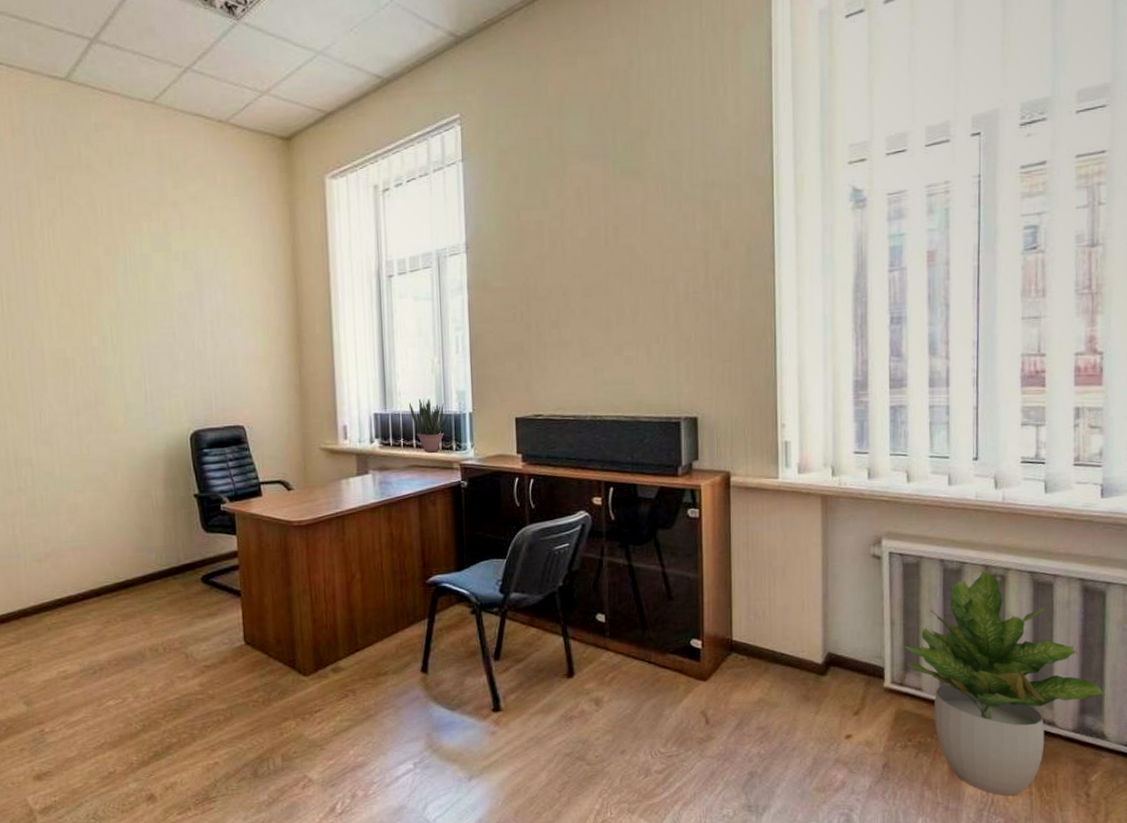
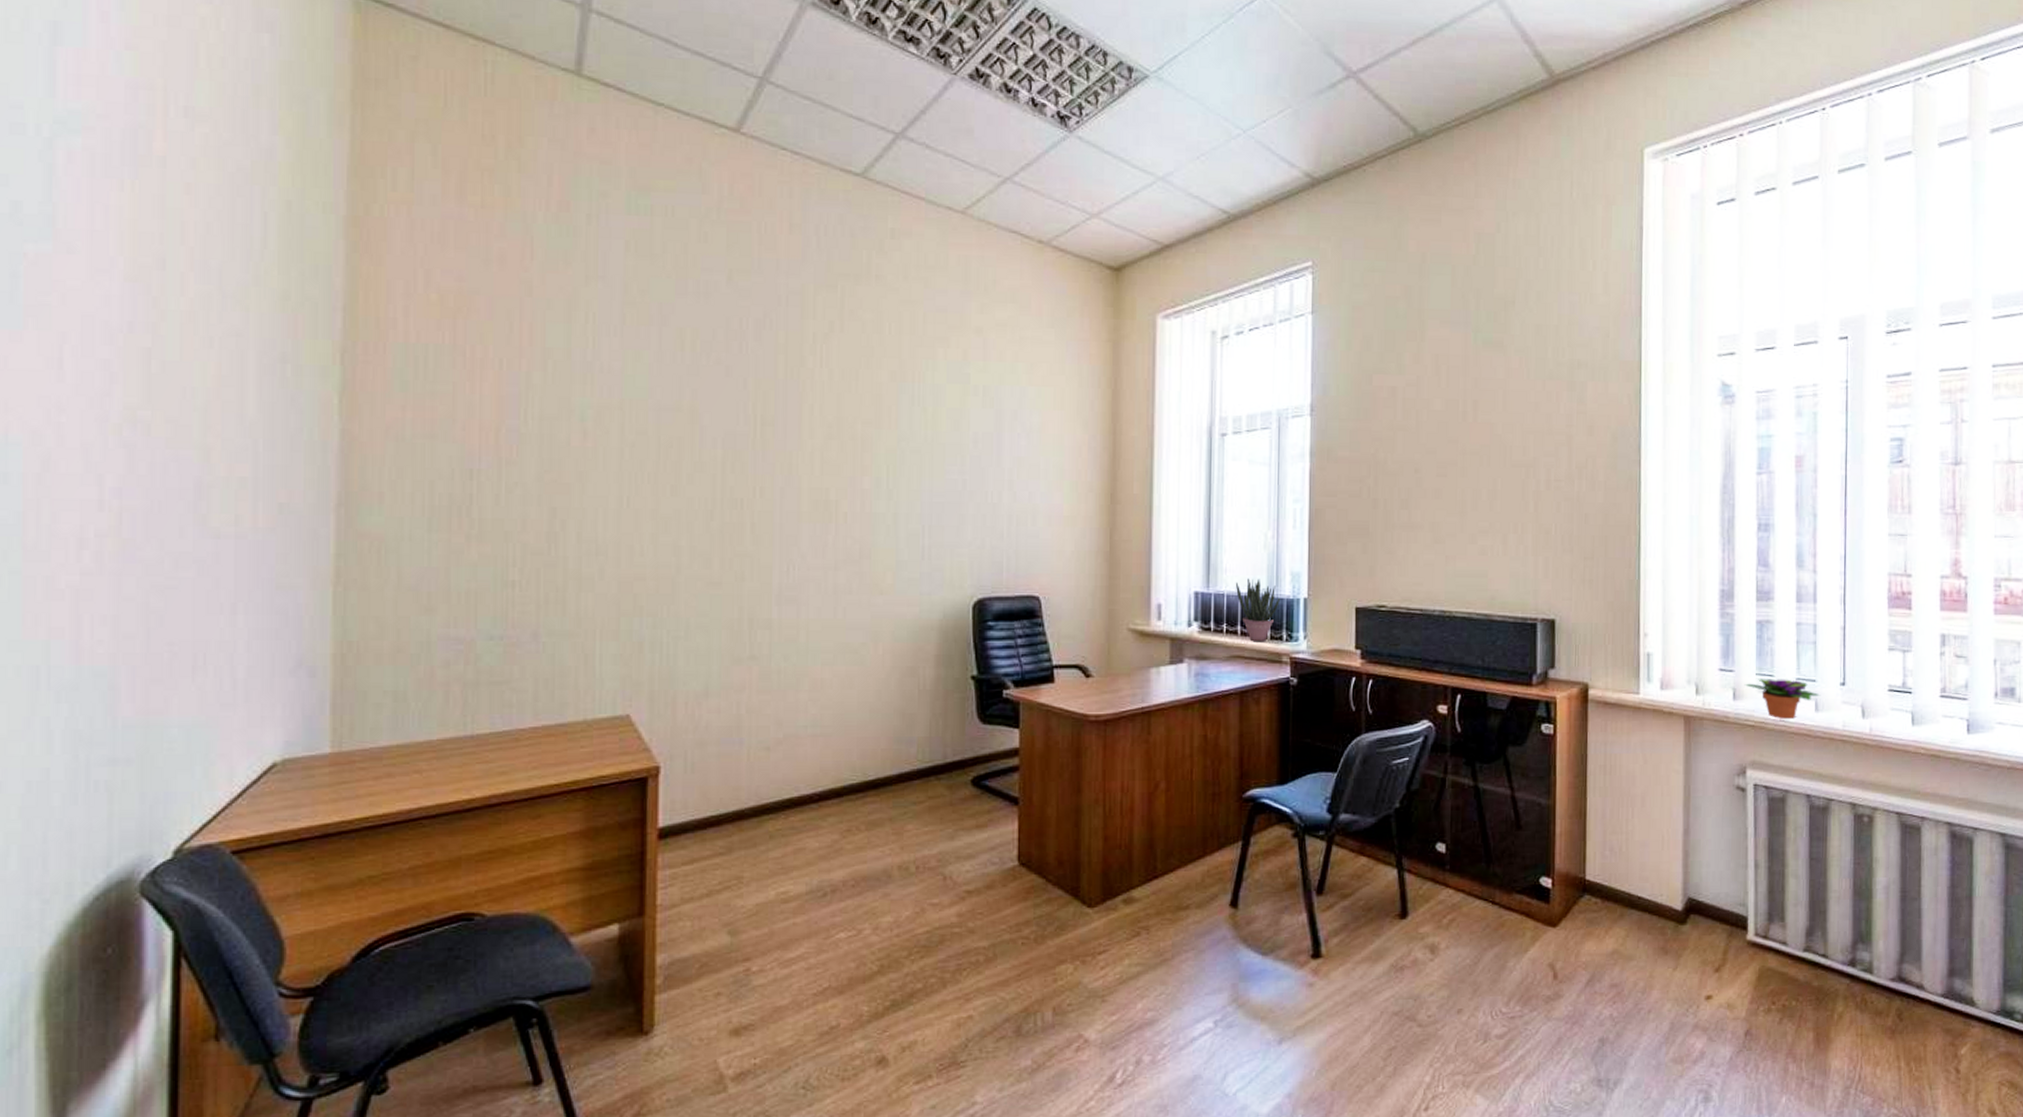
potted flower: none [878,457,954,494] -> present [1744,679,1821,720]
potted plant: present [903,570,1106,796] -> none [1768,808,1975,1071]

